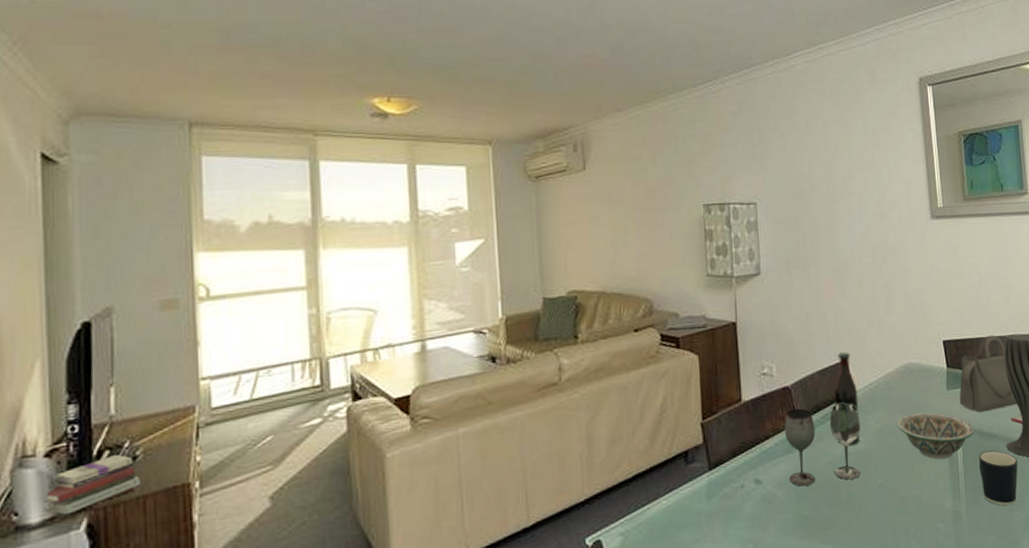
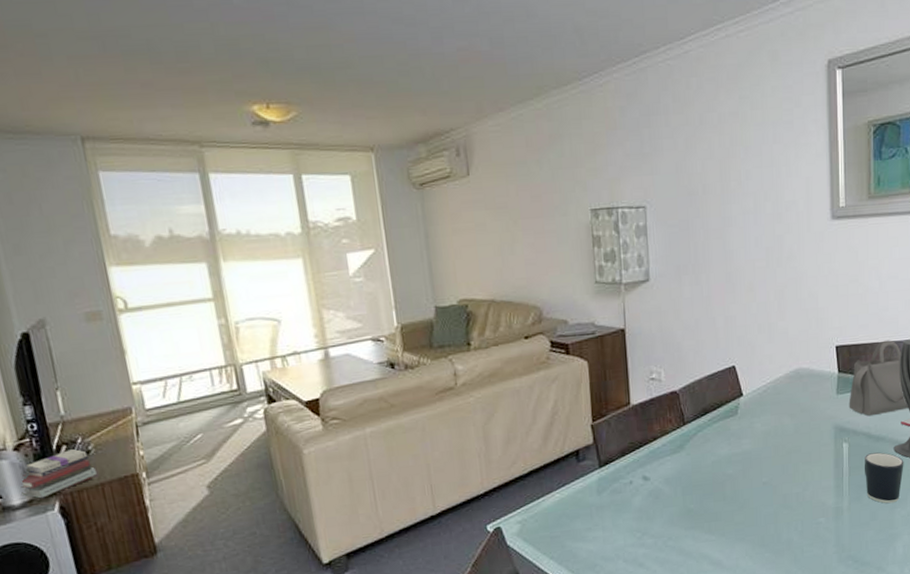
wineglass: present [784,403,861,487] -> none [672,407,747,483]
bottle: present [834,352,860,445] -> none [721,357,746,446]
decorative bowl: present [897,412,975,460] -> none [783,416,862,460]

